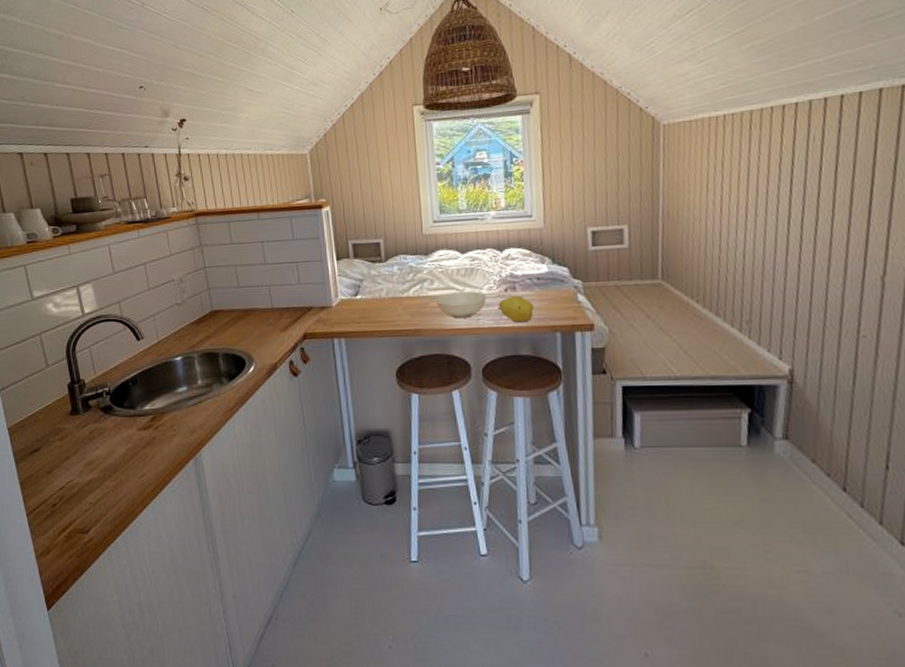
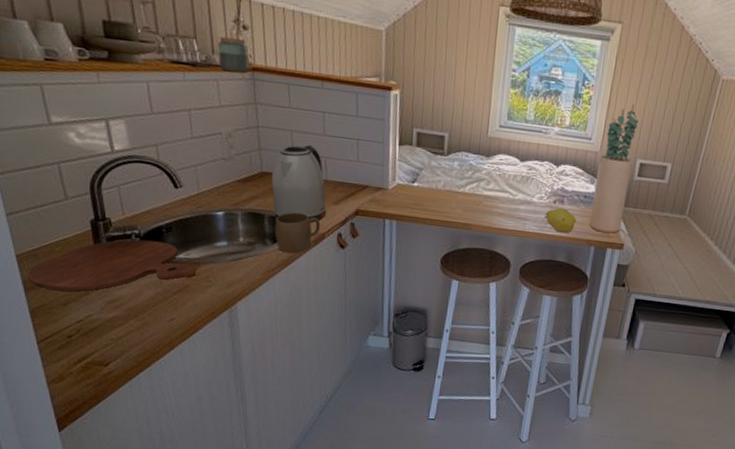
cutting board: none [17,396,161,459] -> present [27,239,196,292]
peanut butter: none [164,190,194,222] -> present [217,37,250,74]
kettle: none [221,277,275,355] -> present [271,145,326,222]
mug: none [229,346,272,390] -> present [274,212,321,254]
bowl: present [436,291,487,318] -> none [489,195,537,221]
vase: none [544,171,586,315] -> present [590,104,639,234]

